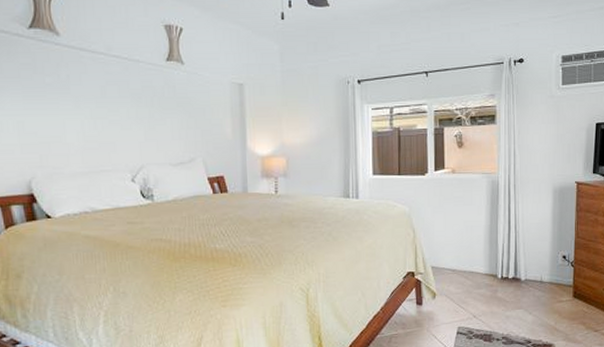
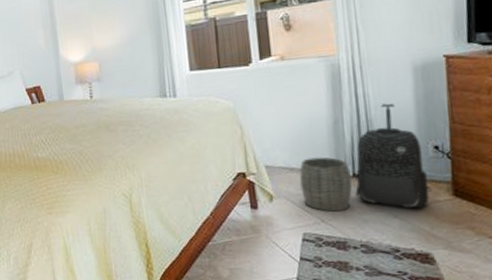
woven basket: none [458,261,499,309] -> present [299,157,352,212]
suitcase: none [502,218,558,307] -> present [355,103,431,209]

